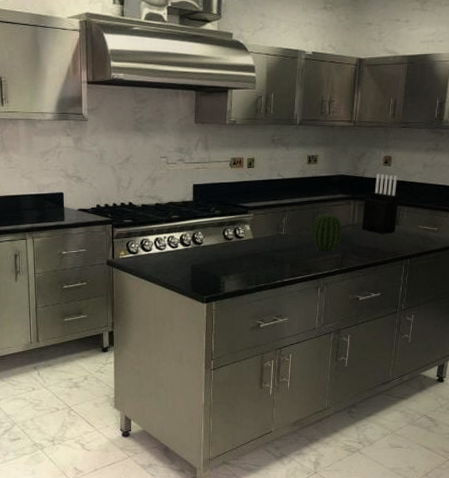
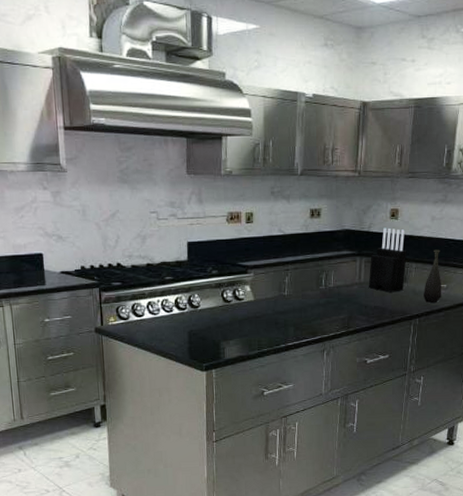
fruit: present [311,212,342,251] -> none [315,270,348,312]
bottle: none [415,194,432,244] -> present [424,249,441,303]

